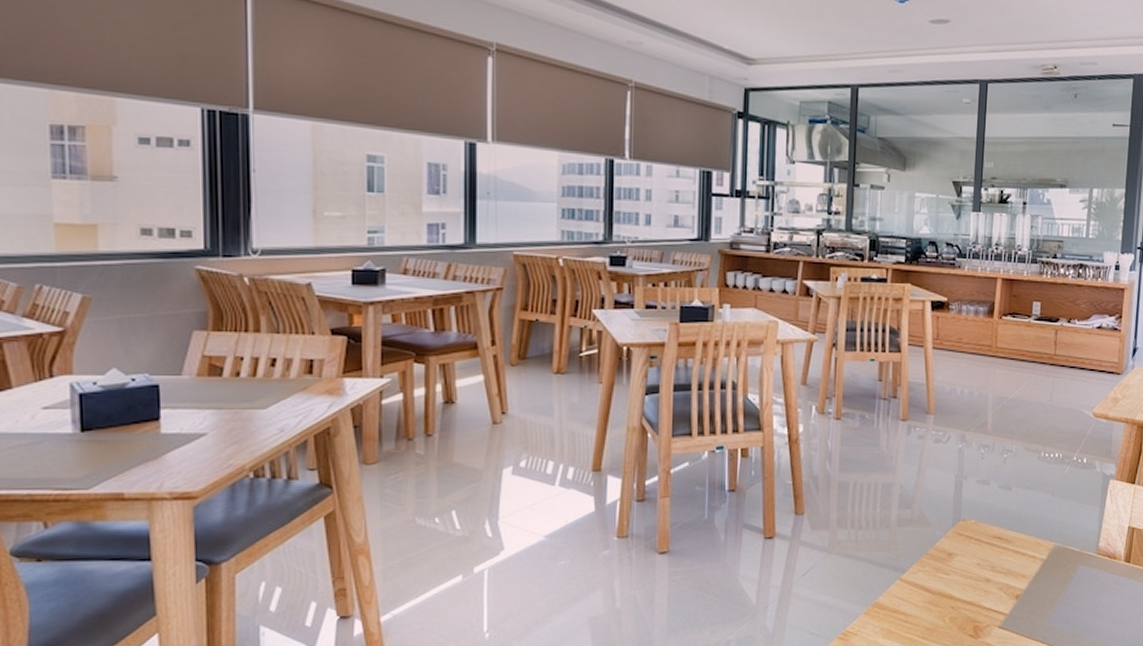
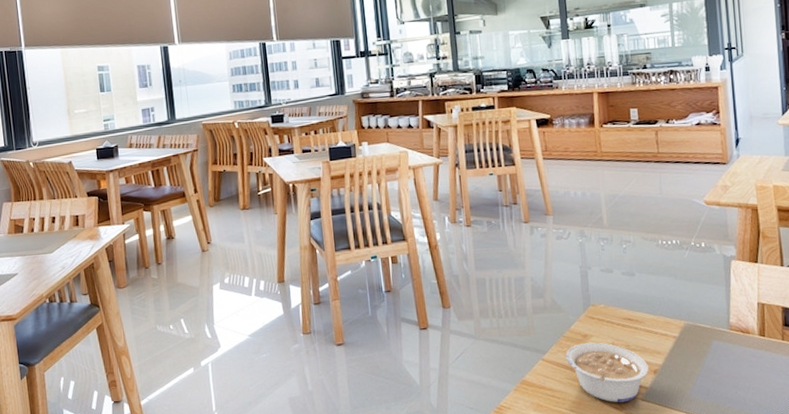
legume: none [926,562,1011,630] -> present [565,342,649,403]

